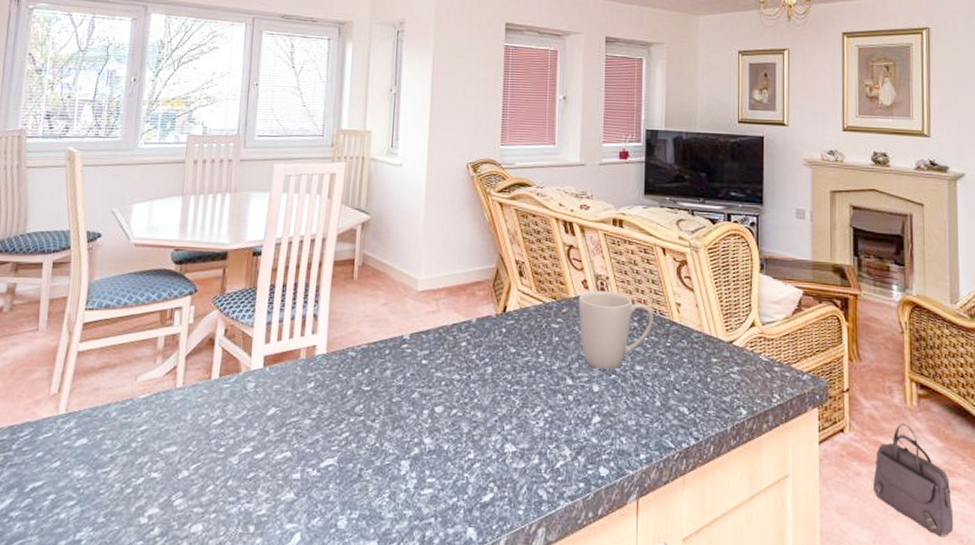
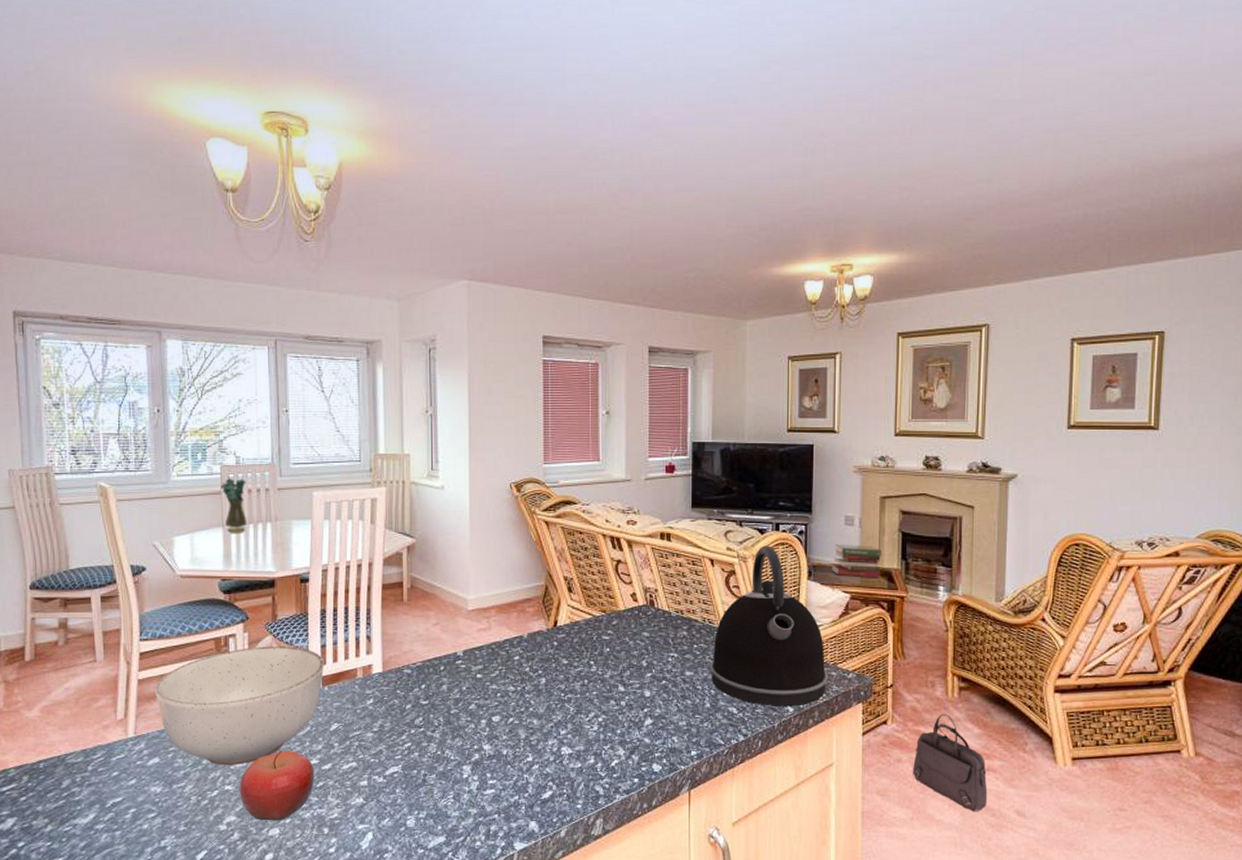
bowl: none [92,321,268,450] -> present [154,646,324,765]
fruit: none [166,435,247,516] -> present [240,750,315,821]
vase: none [185,145,211,204] -> present [221,476,247,534]
mug: present [578,290,654,370] -> none [629,603,703,676]
kettle: none [661,235,782,409] -> present [710,545,828,707]
books: none [784,237,833,274] -> present [832,544,881,578]

